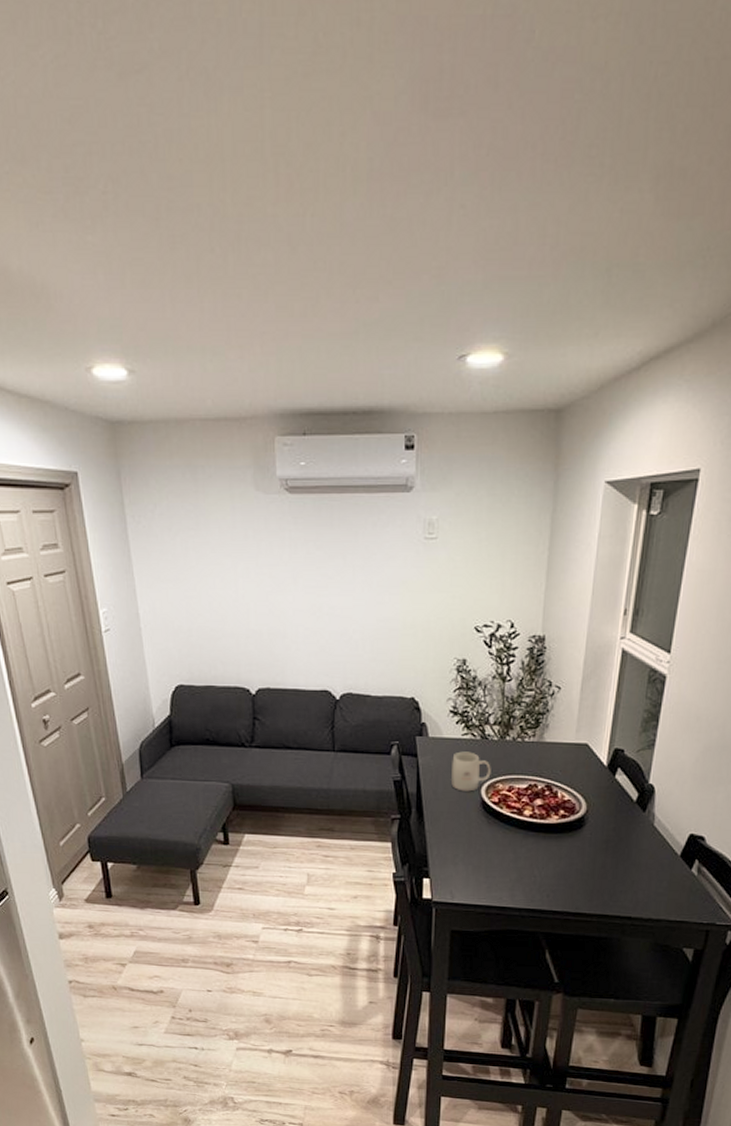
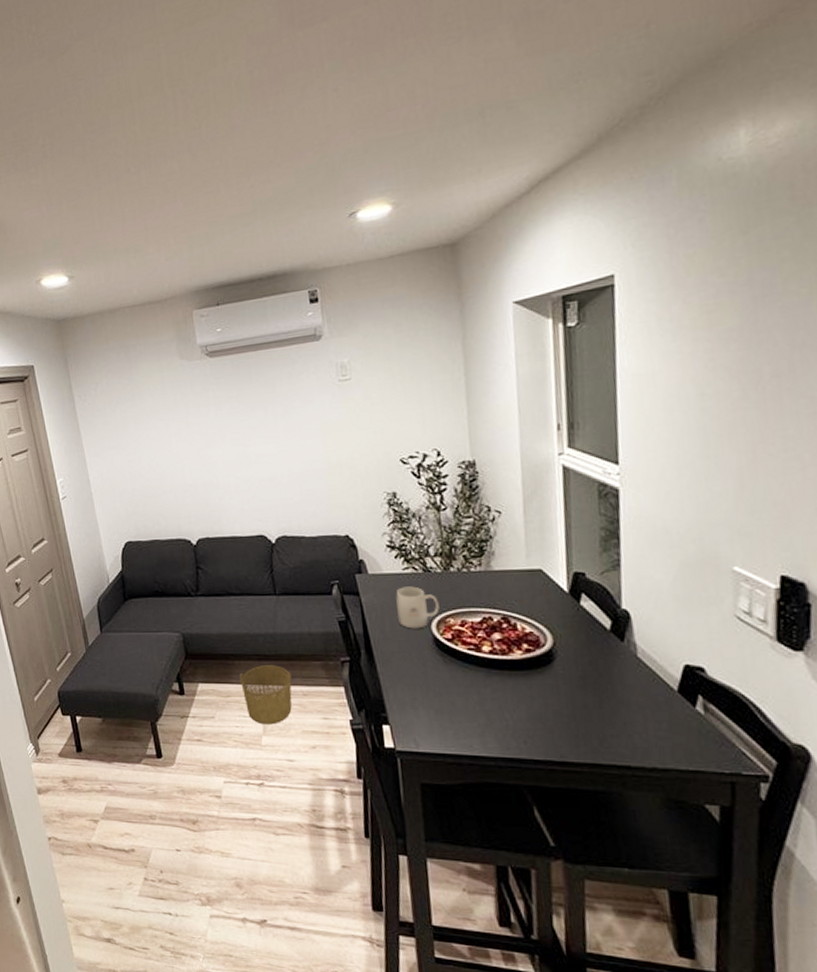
basket: none [289,819,341,875] -> present [240,665,292,725]

